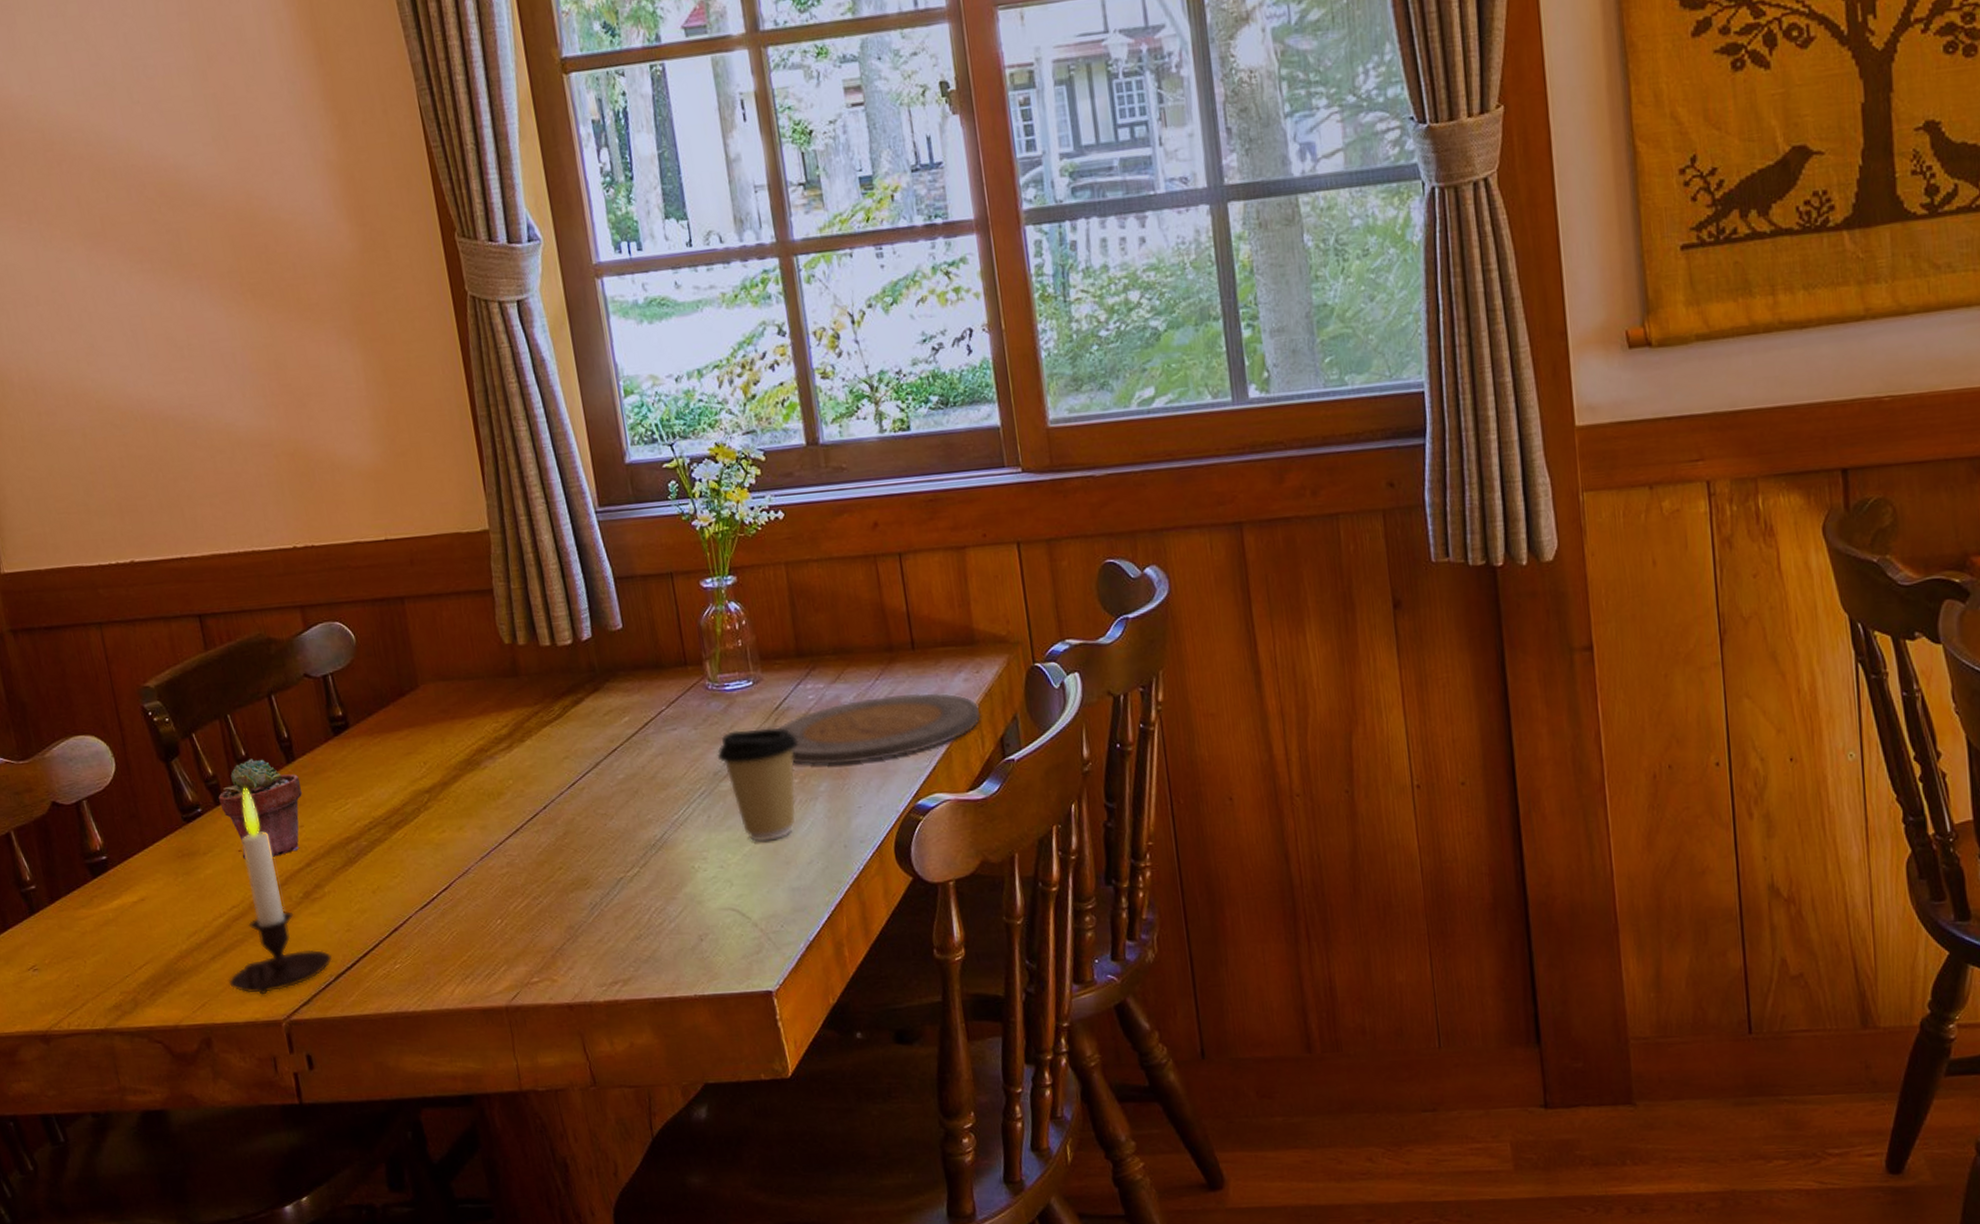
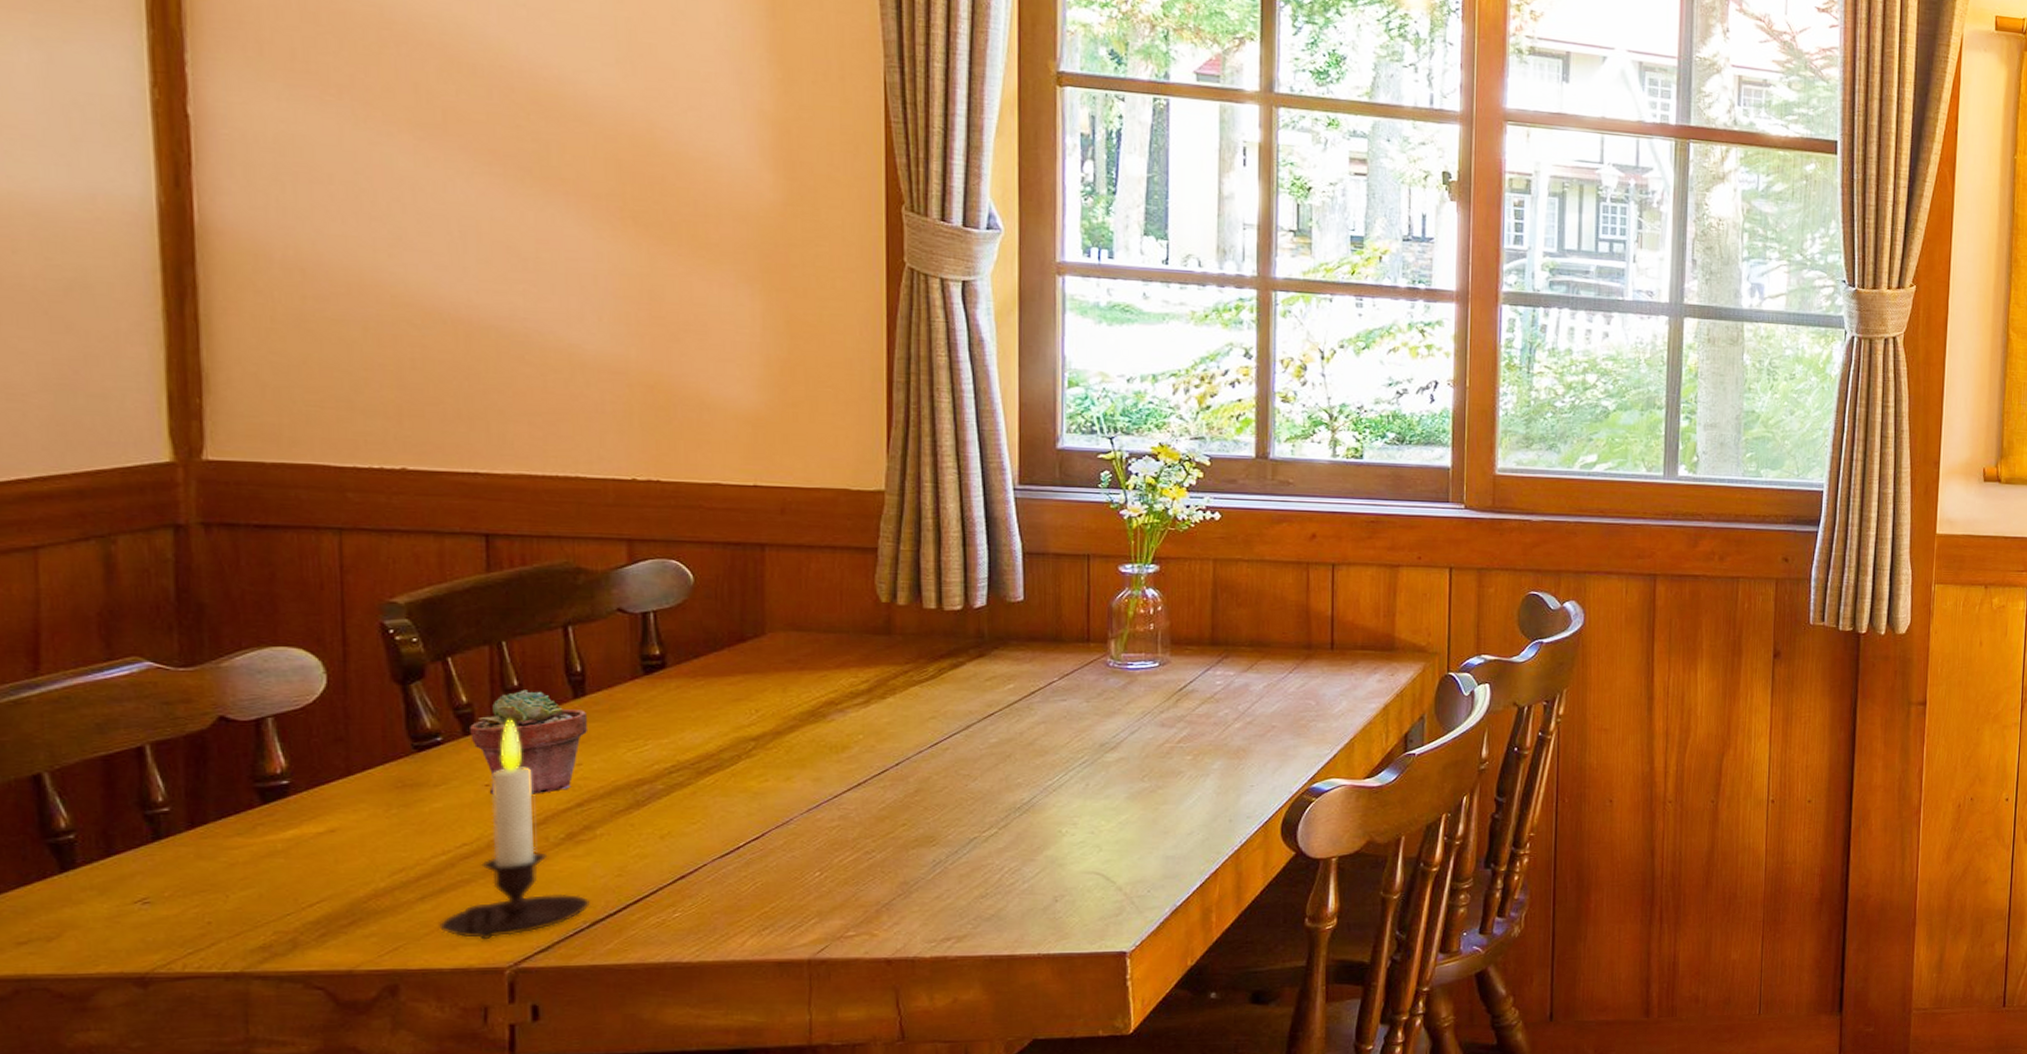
coffee cup: present [716,727,798,842] -> none [1107,707,1197,811]
plate: present [778,692,981,765] -> none [1179,688,1389,746]

